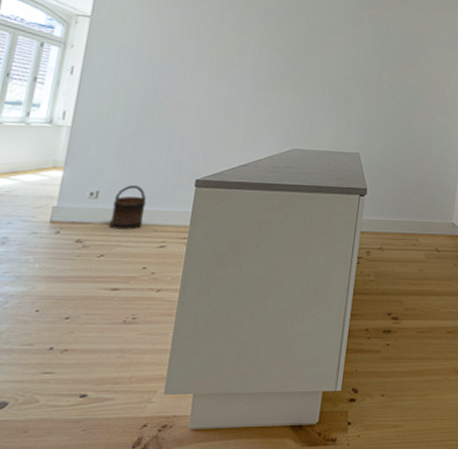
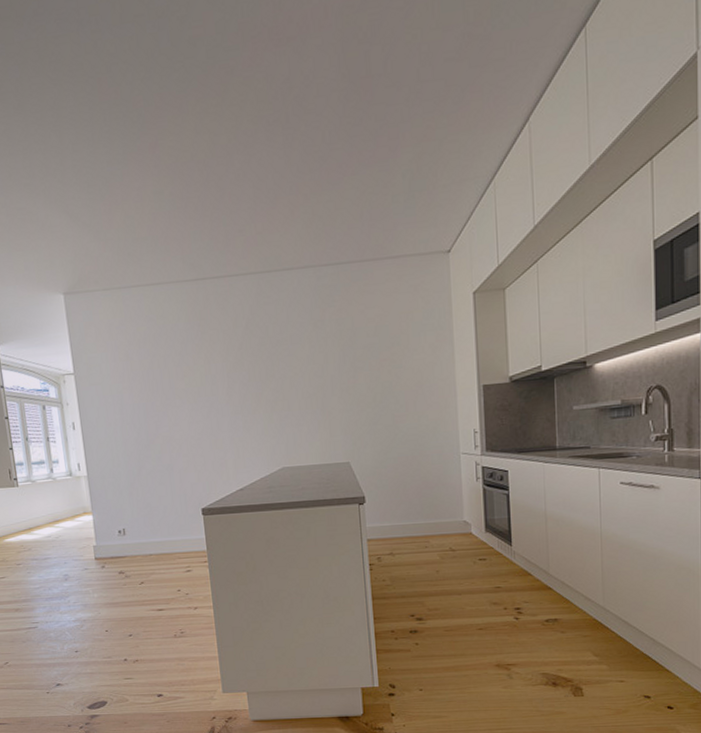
bucket: present [110,185,147,230] -> none [138,520,168,560]

